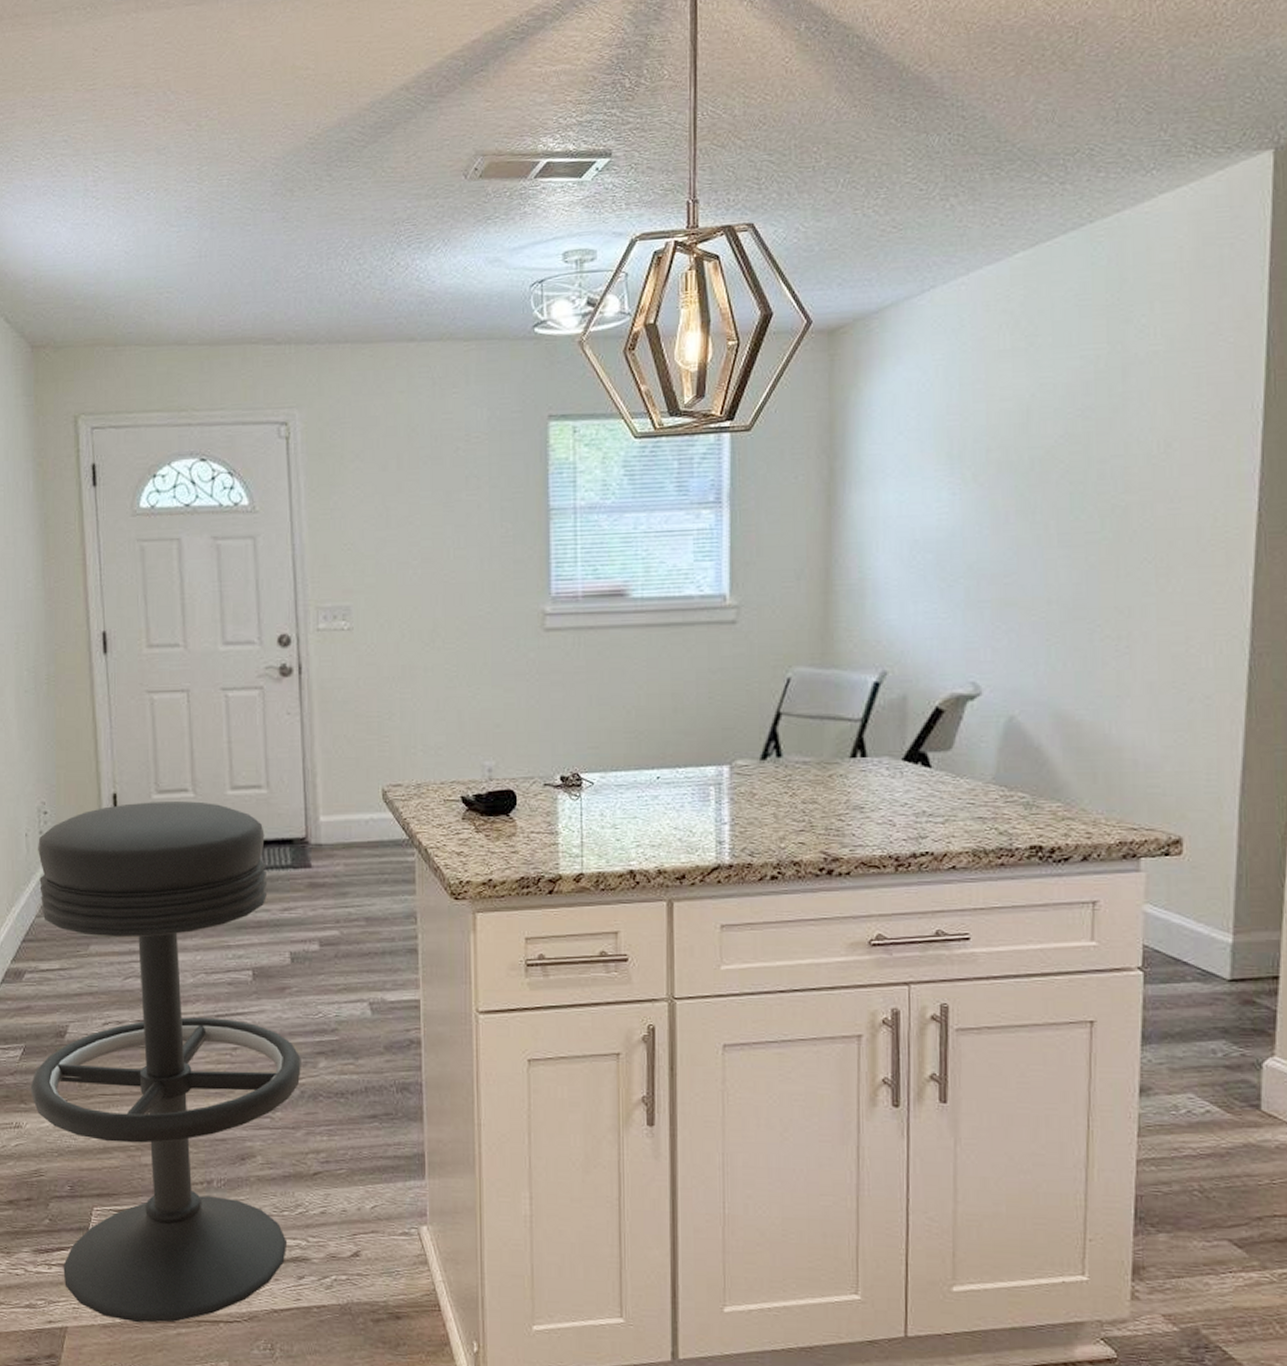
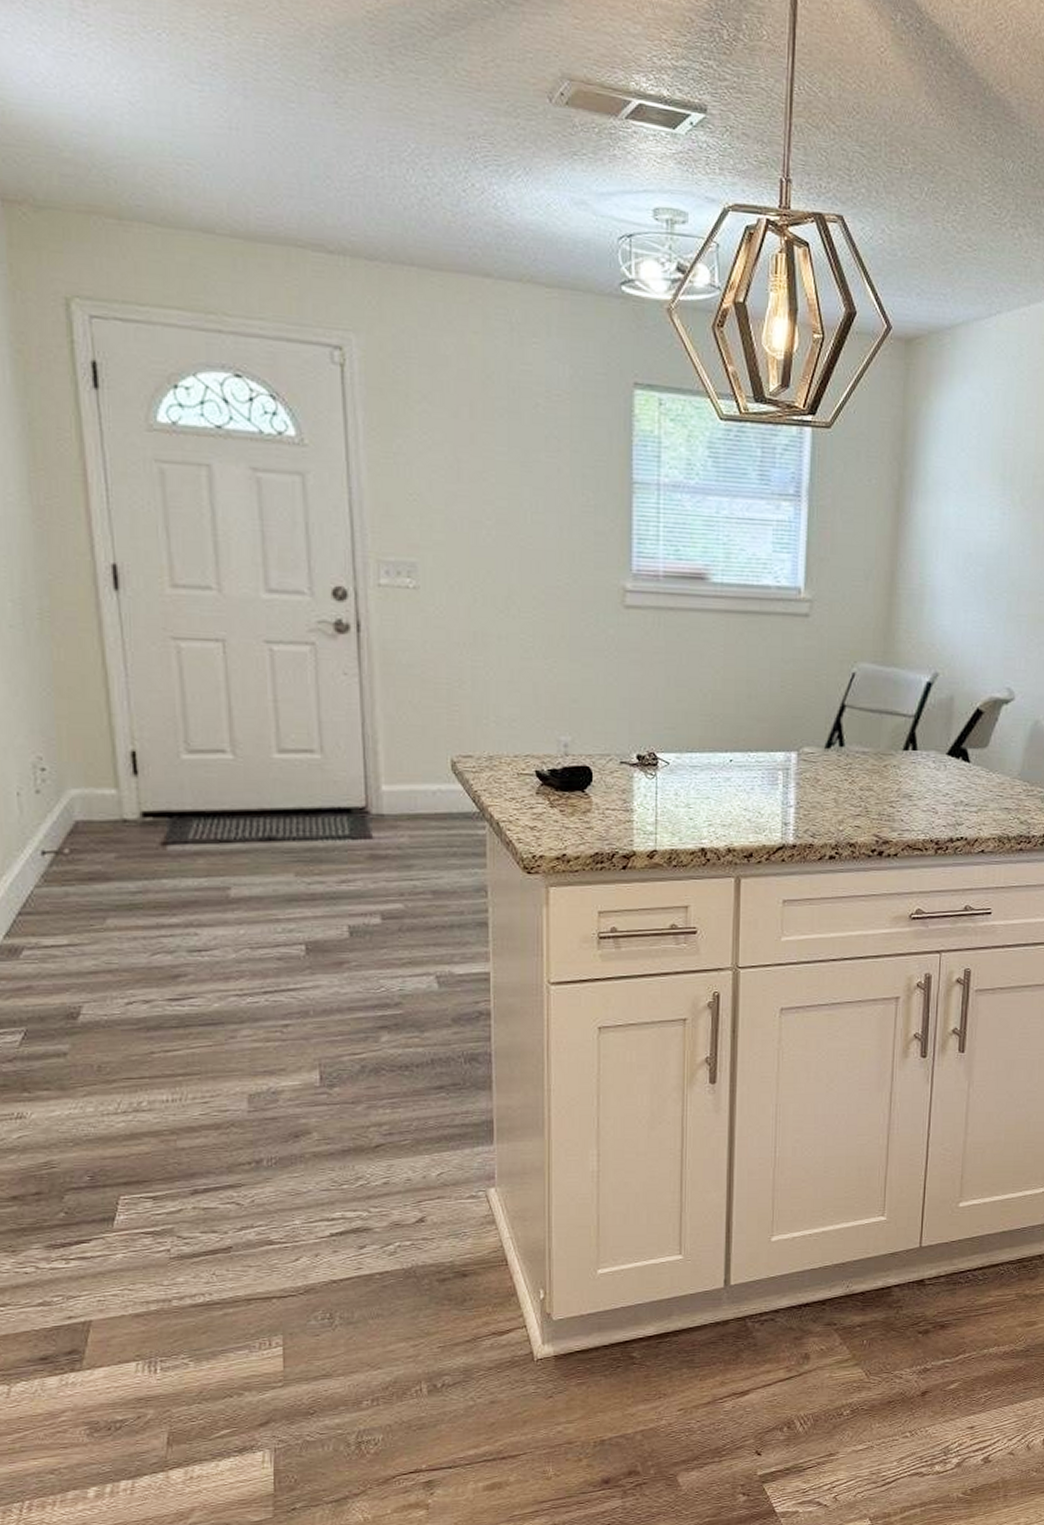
bar stool: present [30,801,301,1323] -> none [34,762,362,1308]

